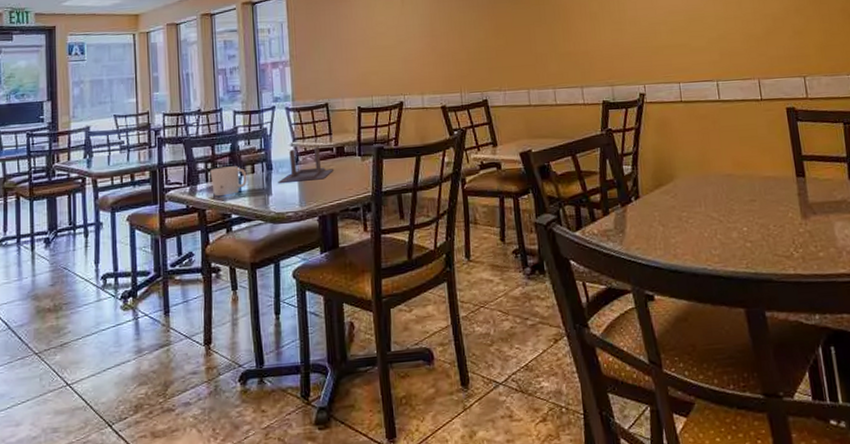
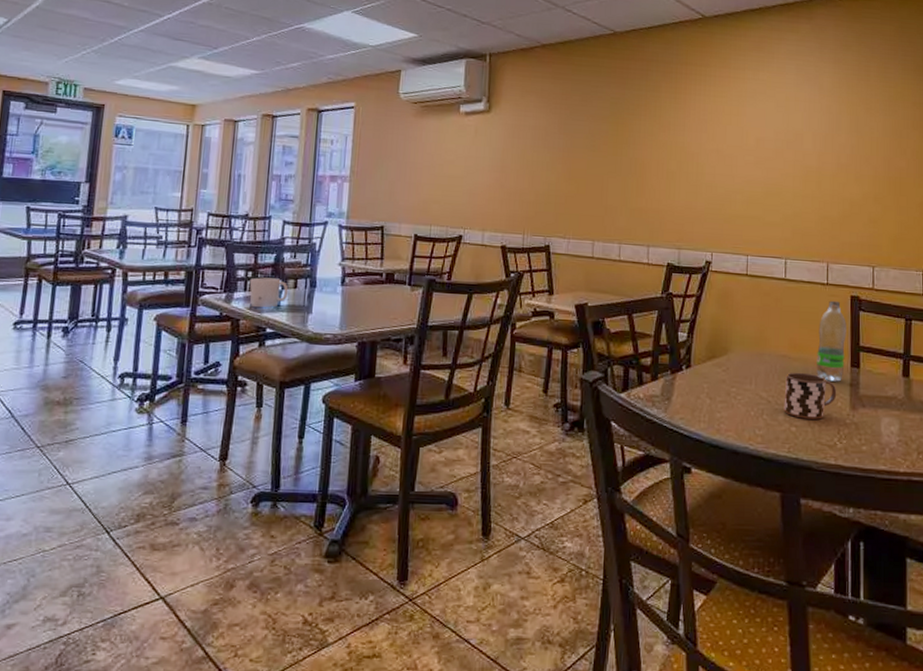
napkin holder: present [278,147,335,184] -> none [320,269,381,305]
cup: none [733,188,787,234] -> present [784,372,837,420]
bottle: none [759,114,790,194] -> present [816,300,847,382]

